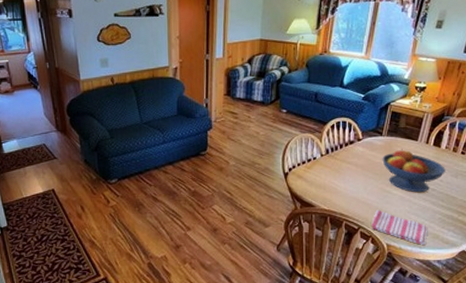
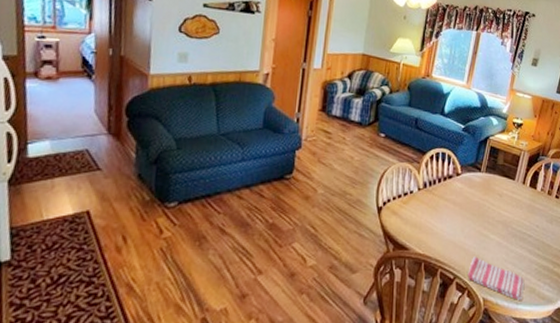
fruit bowl: present [382,149,445,193] -> none [480,188,541,239]

